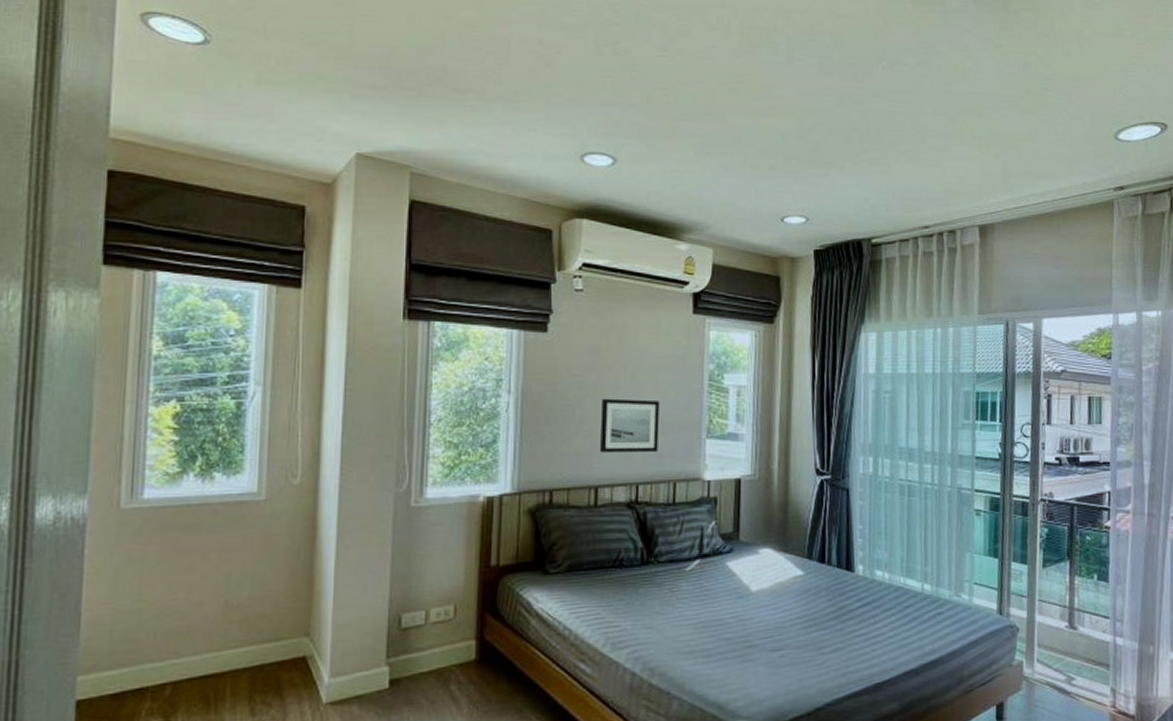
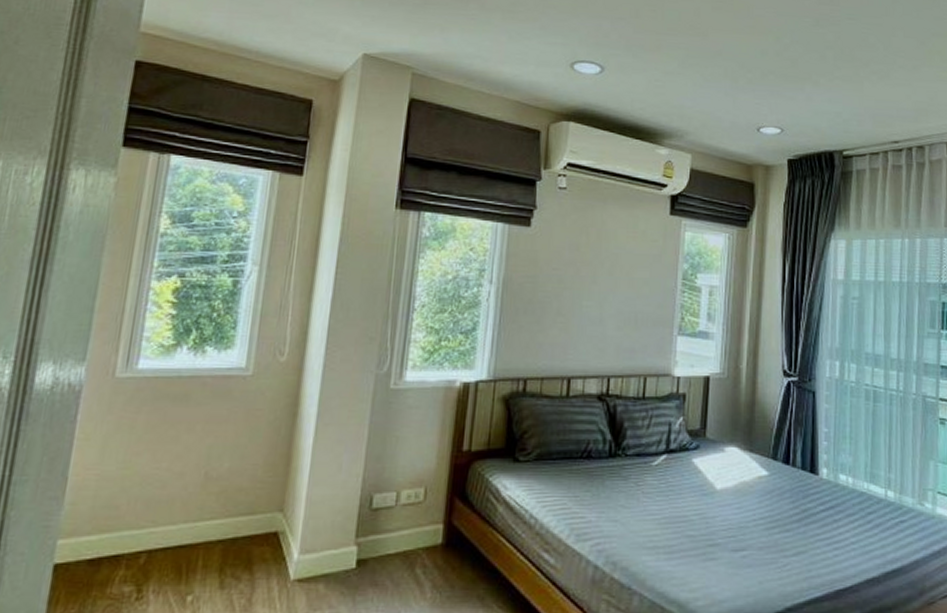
wall art: present [599,398,660,453] -> none [574,292,634,346]

